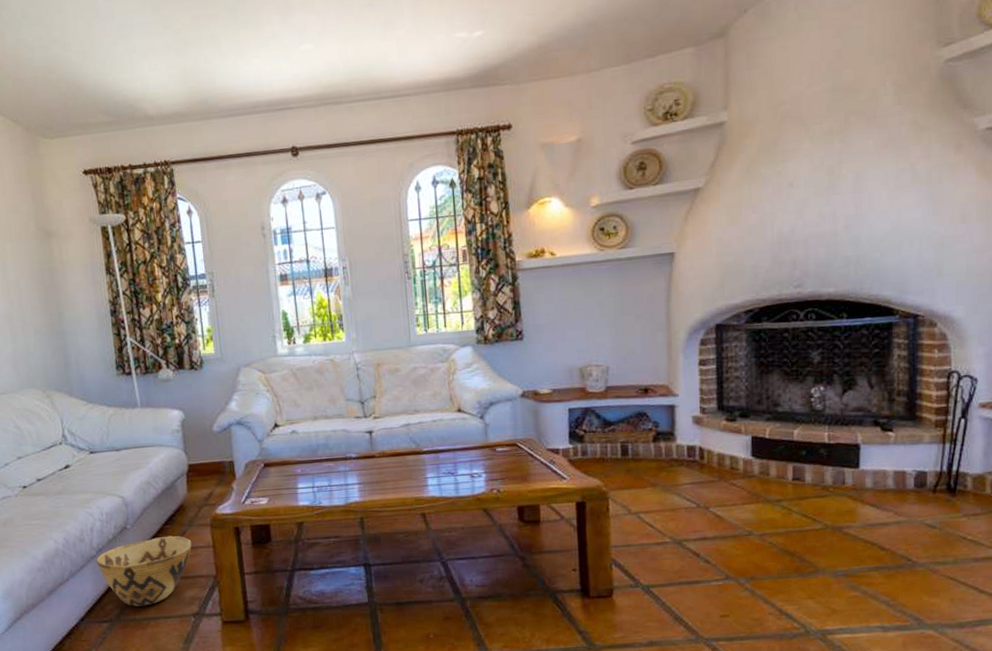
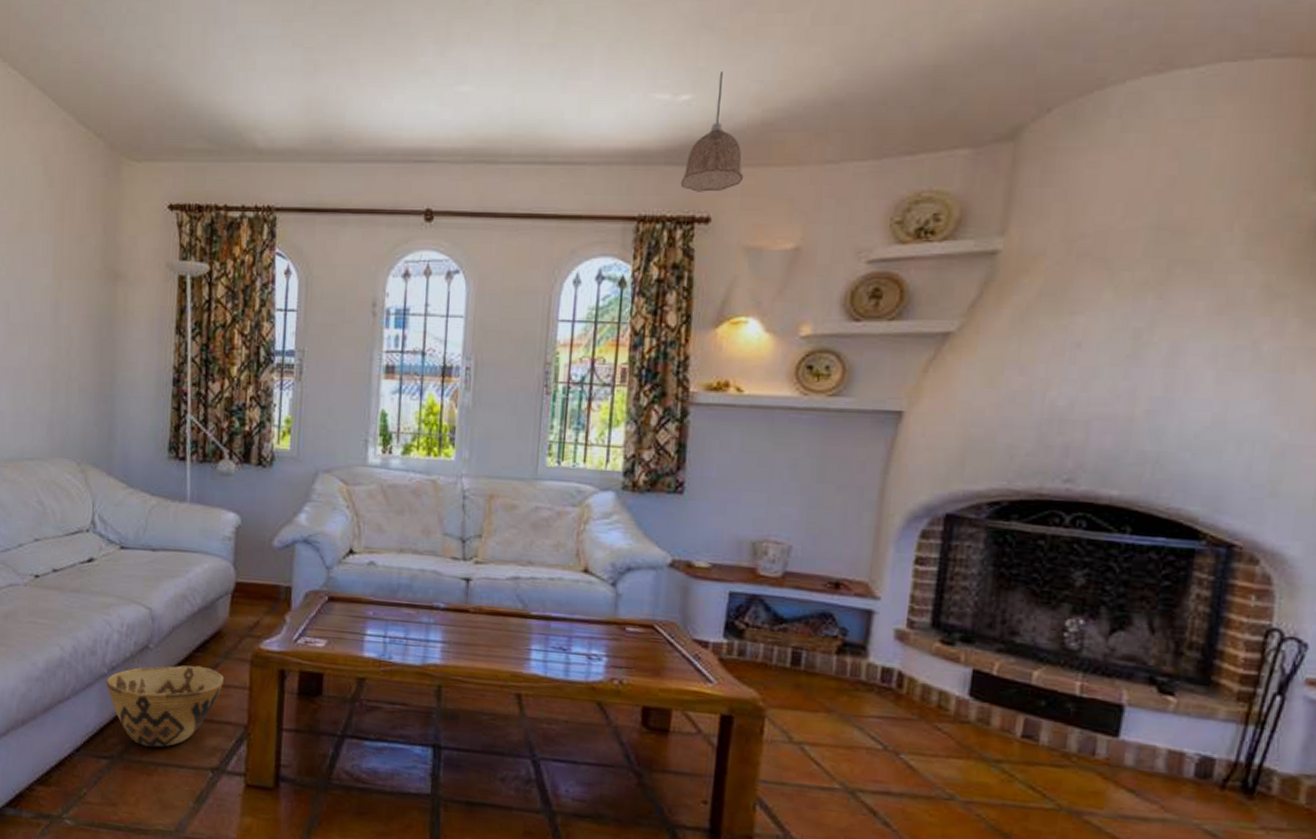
pendant lamp: none [484,10,532,106] -> present [680,72,744,192]

